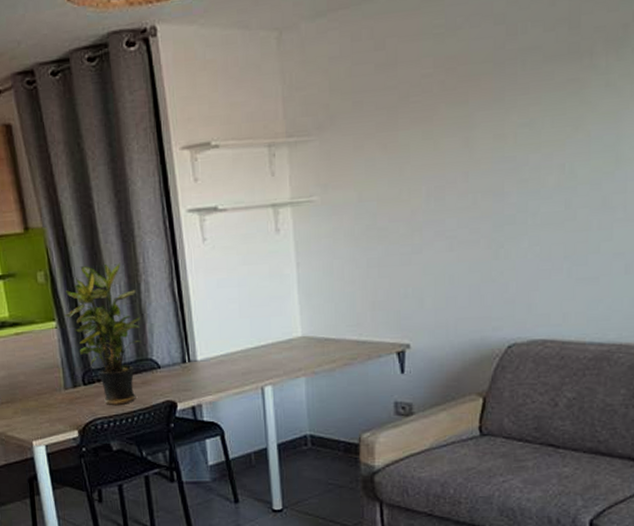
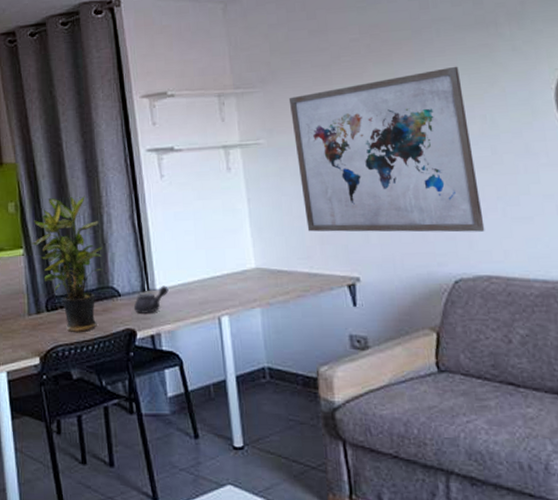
teapot: none [174,356,210,385] -> present [133,285,169,313]
wall art: none [347,106,547,297] -> present [288,66,485,233]

